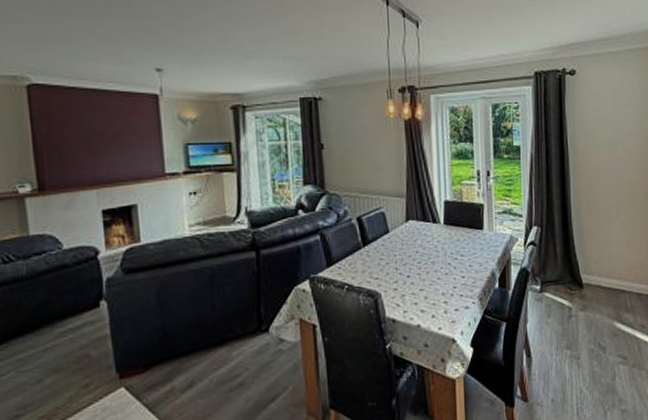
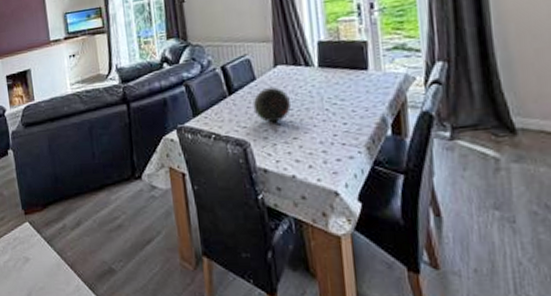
decorative orb: none [385,241,420,275] -> present [253,87,292,123]

